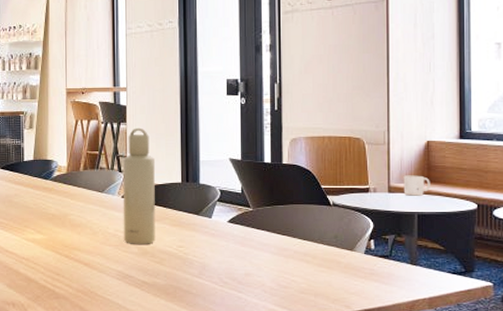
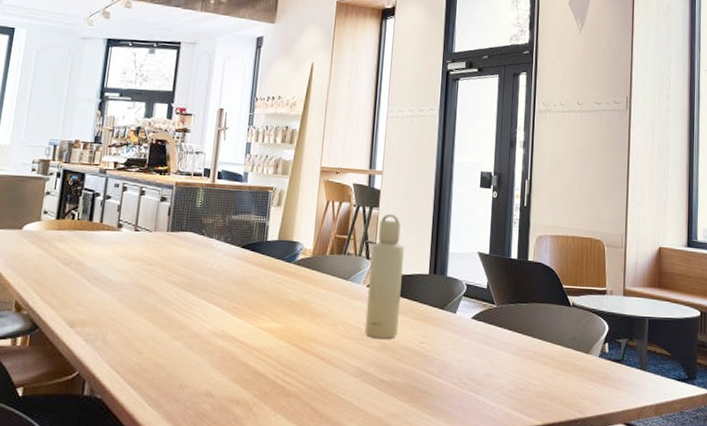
mug: present [403,175,430,196] -> none [637,279,661,301]

